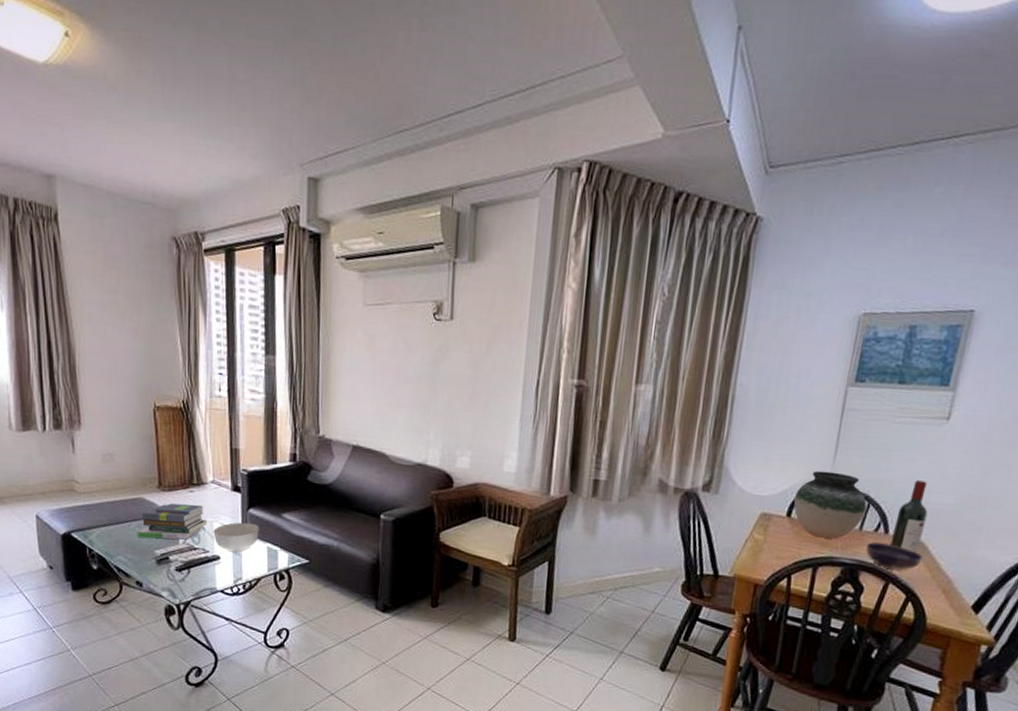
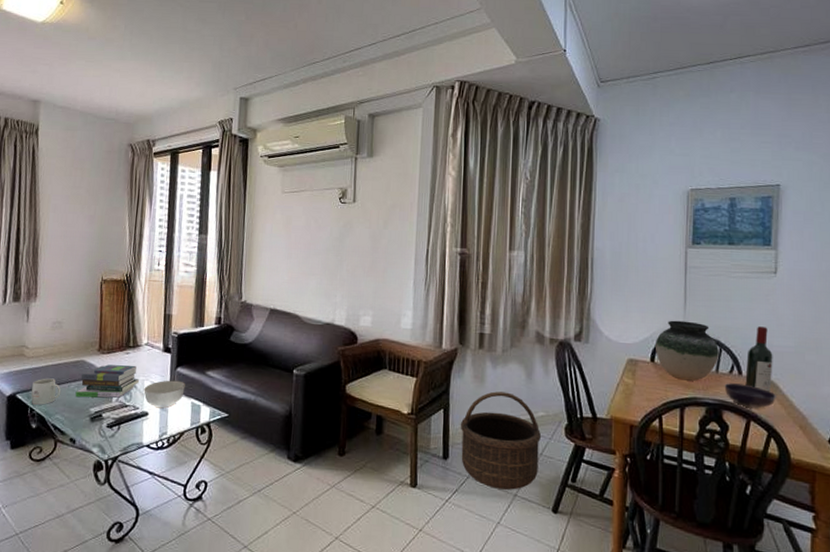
mug: none [88,516,121,546] -> present [31,378,62,406]
basket: none [565,544,655,647] -> present [460,391,541,490]

